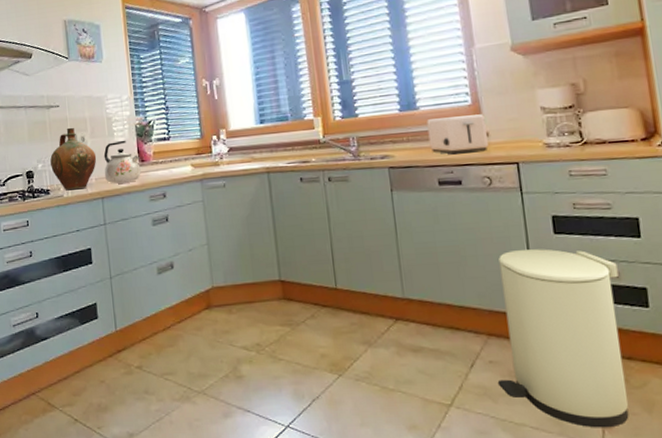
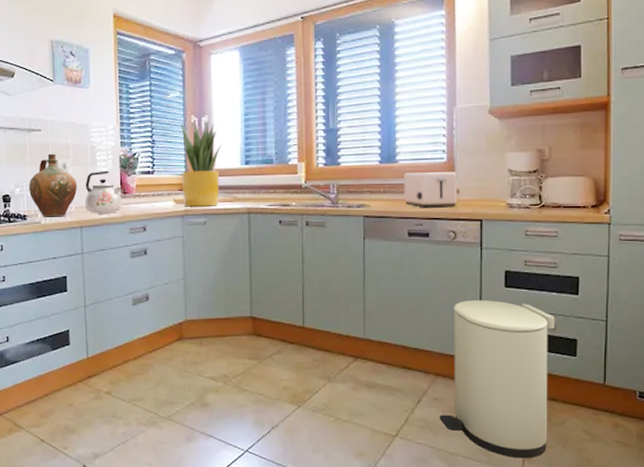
planter: none [191,83,237,171] -> present [179,120,222,207]

